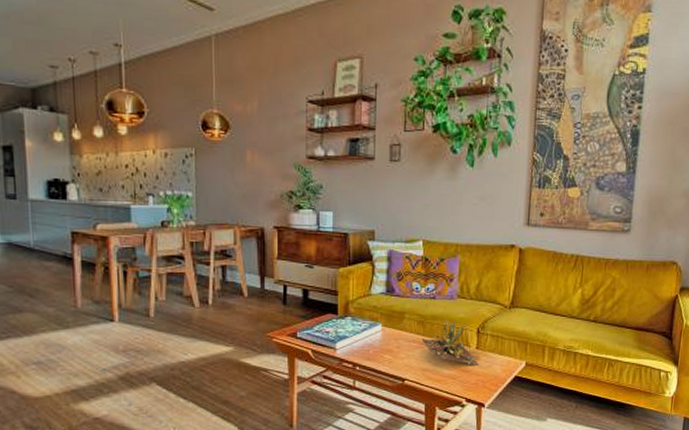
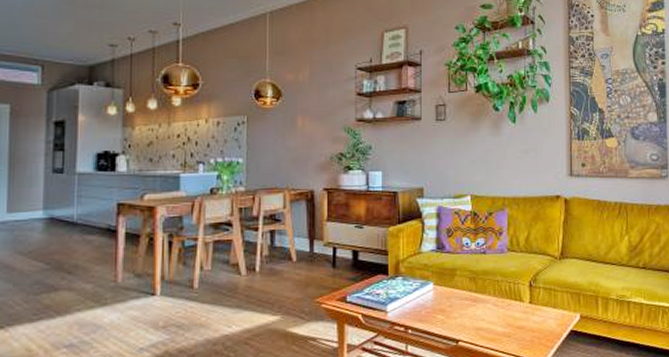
succulent plant: present [421,319,479,365] -> none [474,274,533,321]

